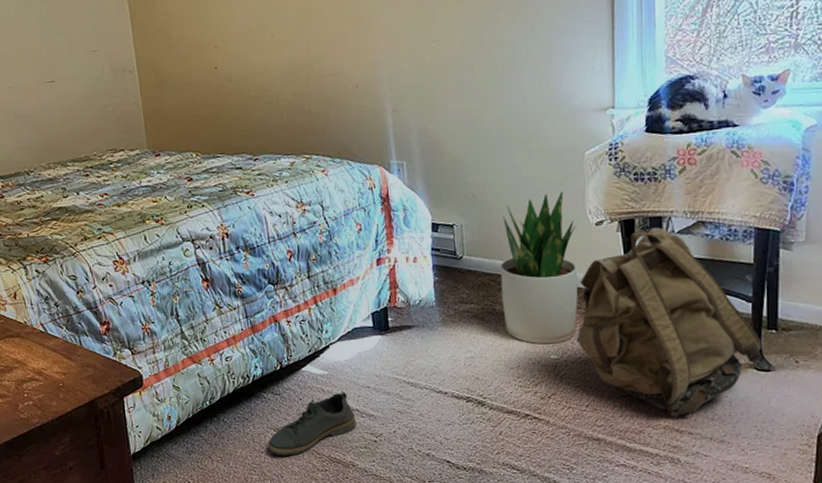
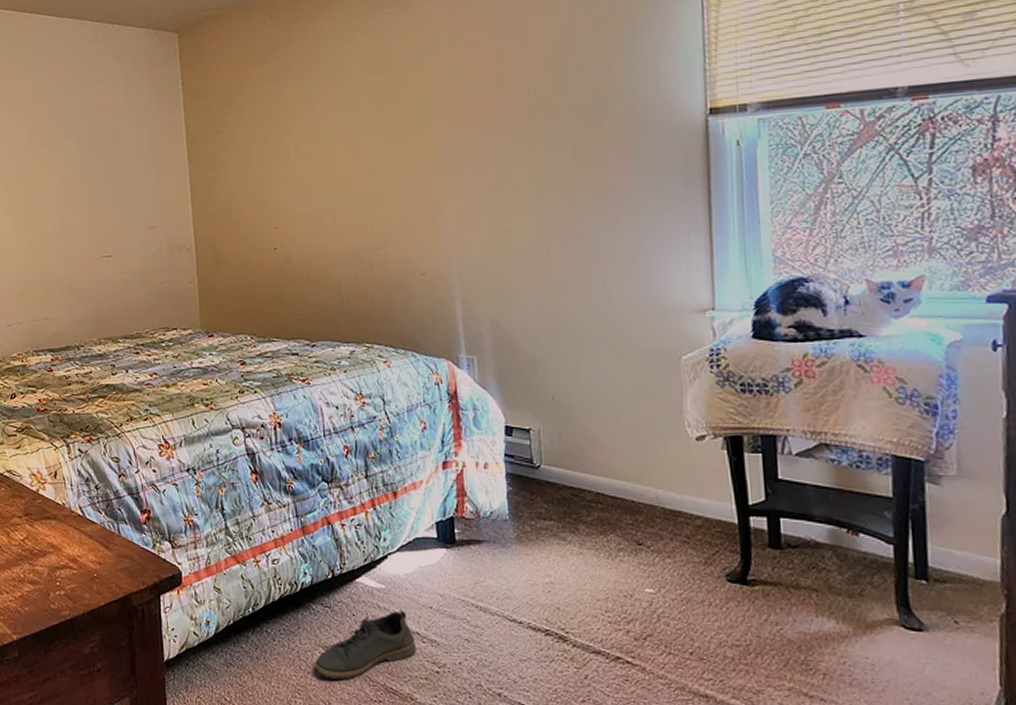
planter: present [500,192,578,345] -> none [584,400,677,575]
backpack: present [576,227,762,418] -> none [675,447,911,678]

